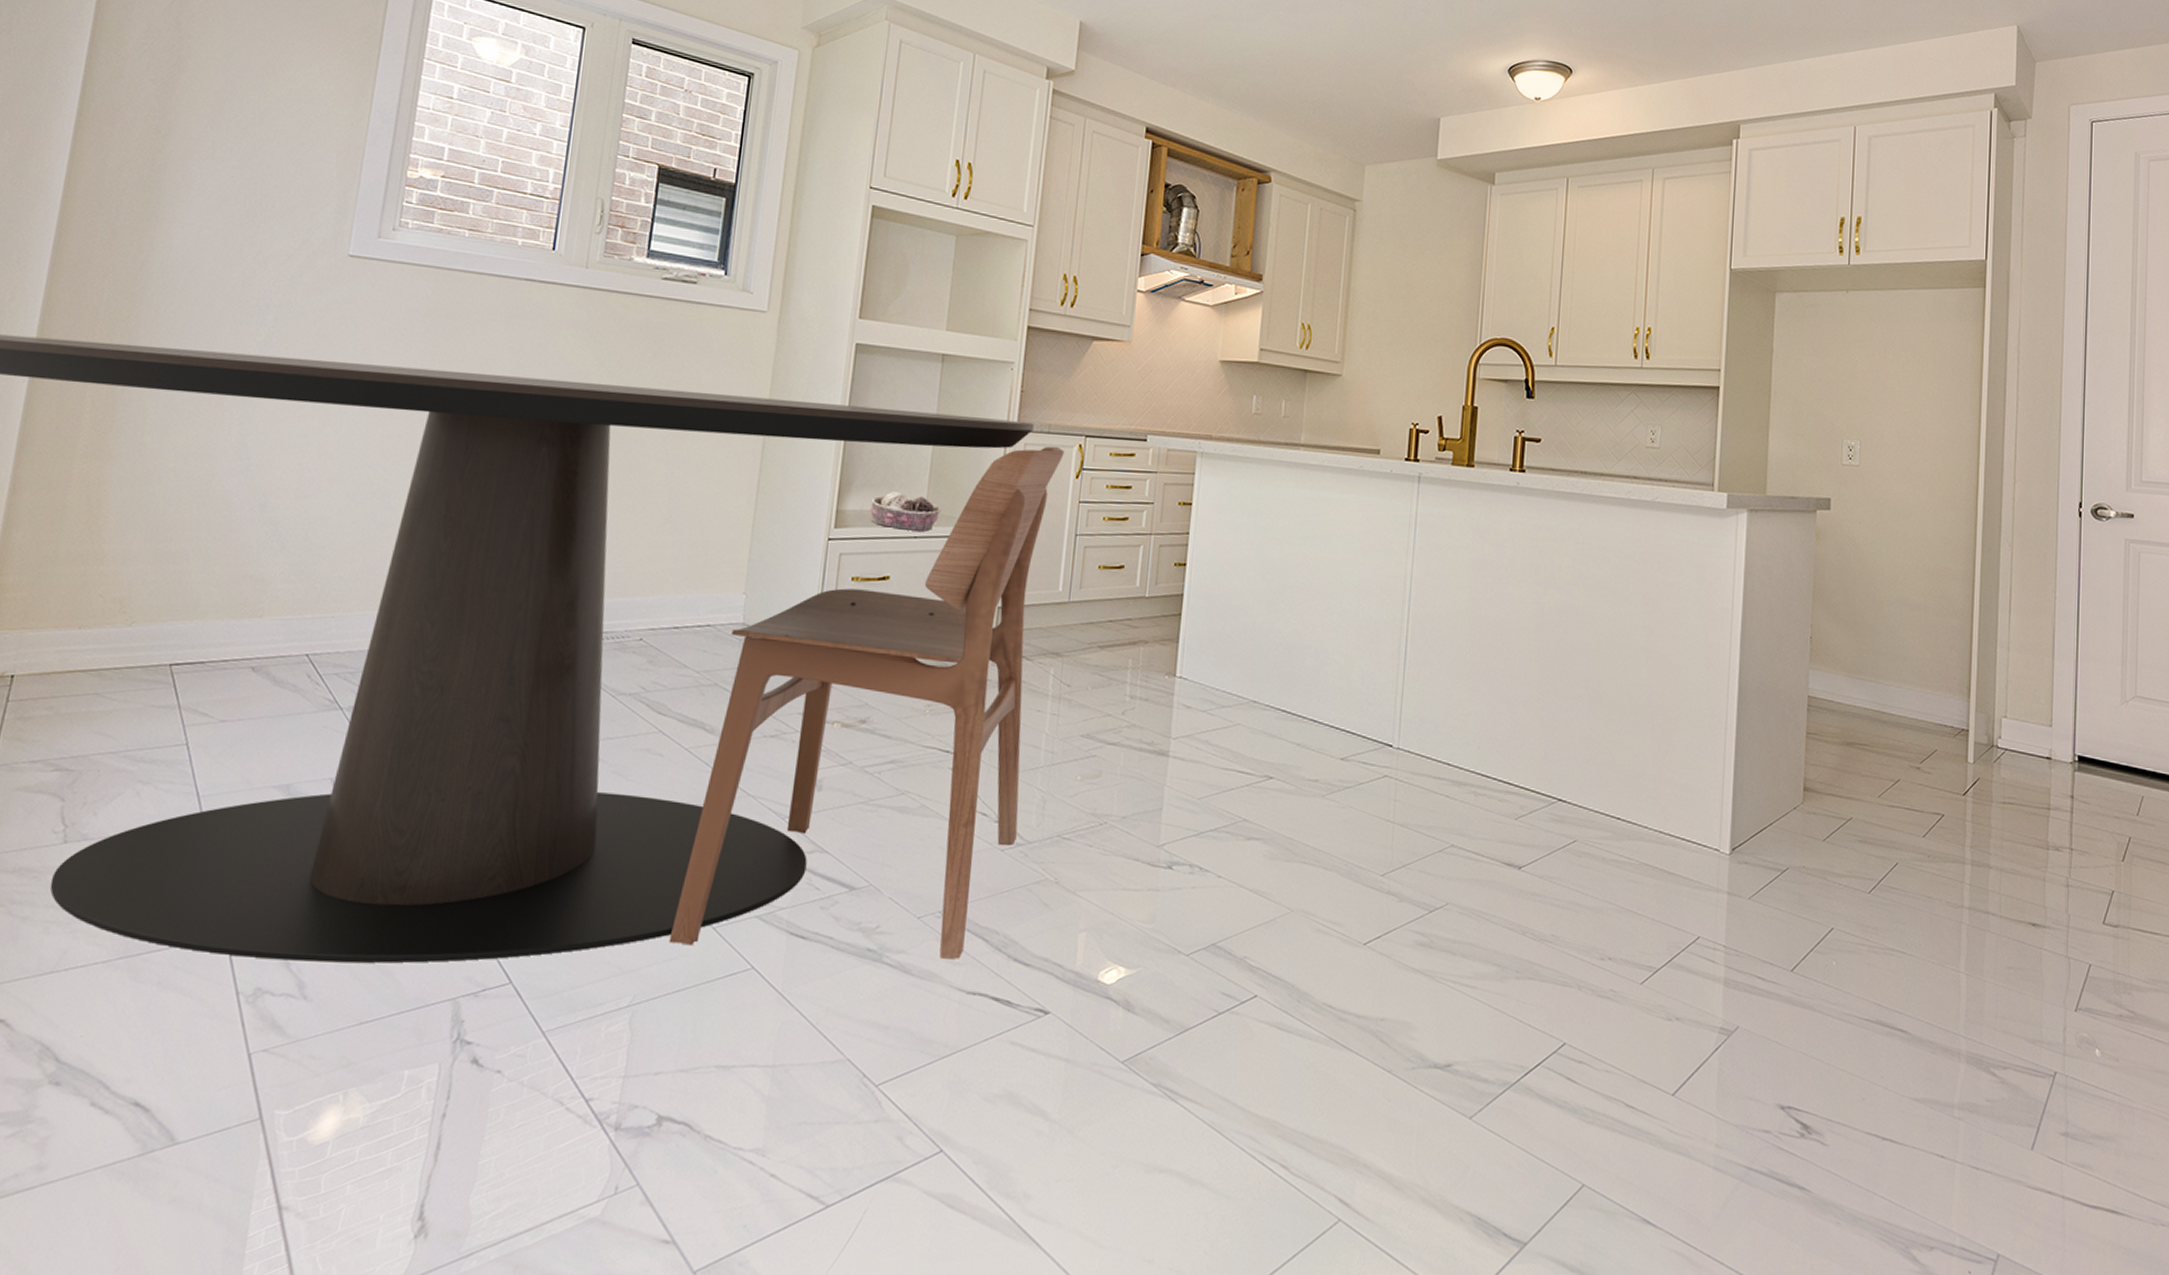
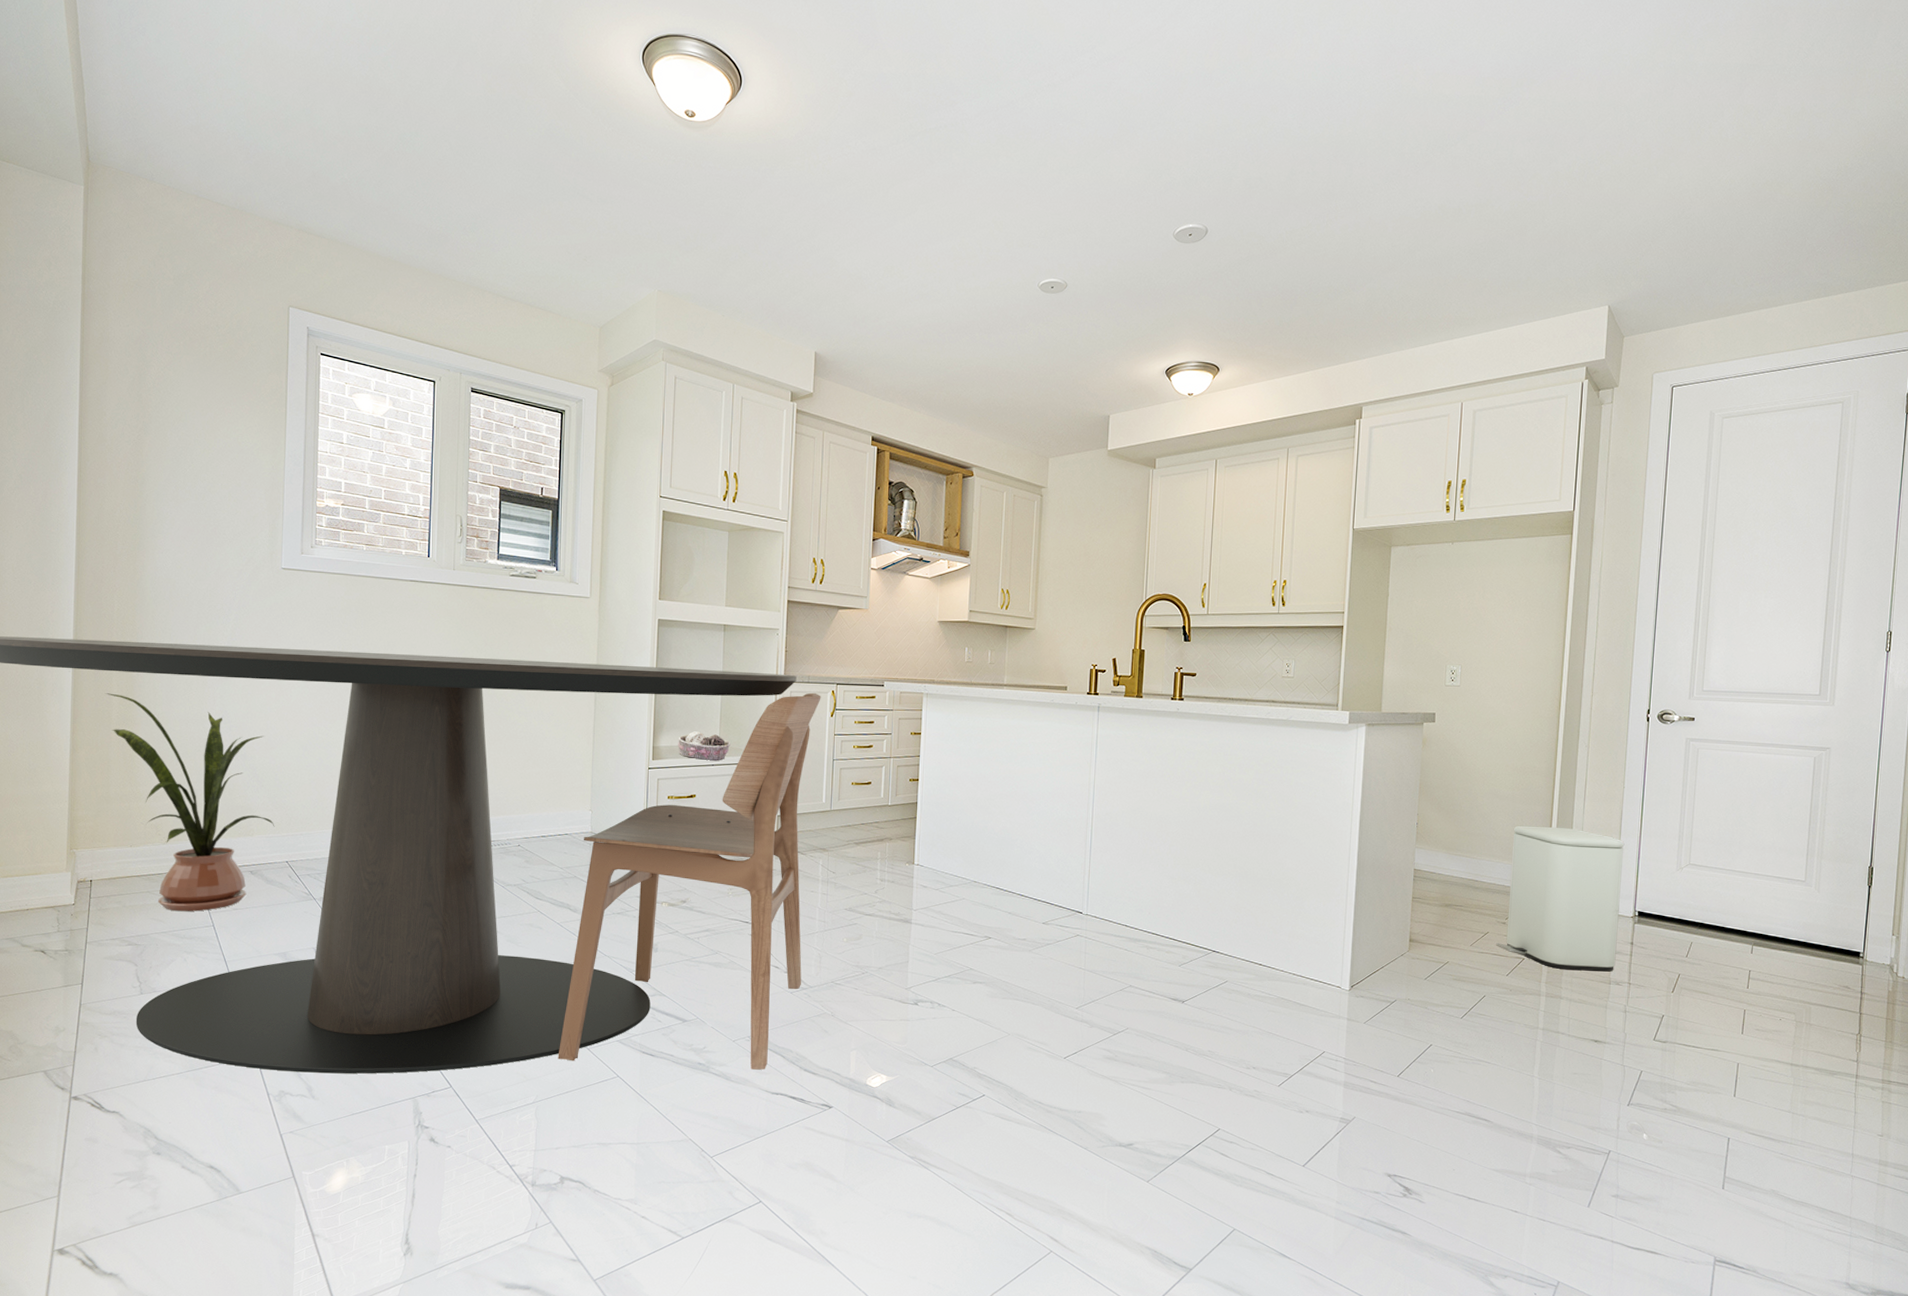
house plant: none [73,413,296,724] -> present [105,693,275,912]
pedal bin: none [1909,643,2059,833] -> present [1496,825,1625,972]

